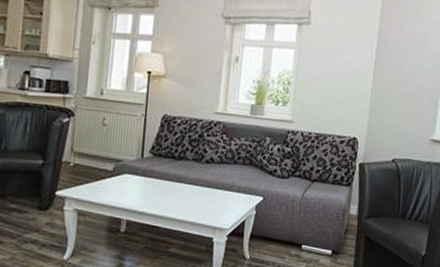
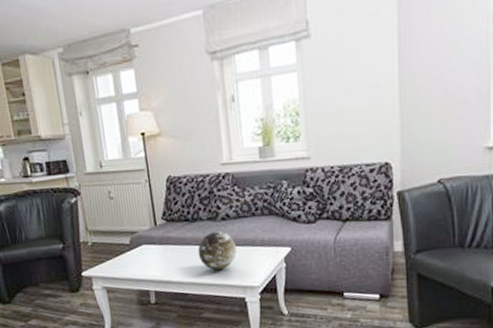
decorative orb: none [177,172,215,209] -> present [197,231,237,271]

